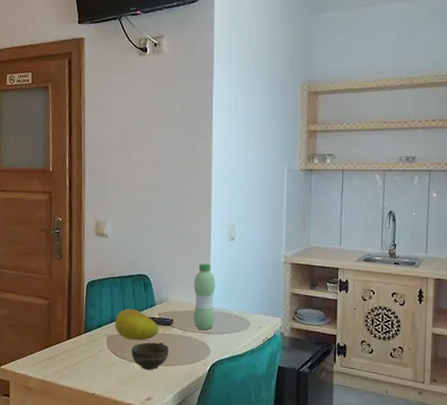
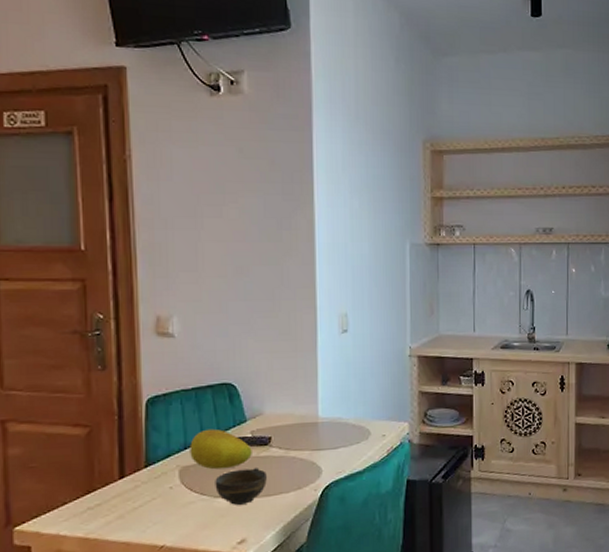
water bottle: present [193,263,215,330] -> none [297,363,326,447]

